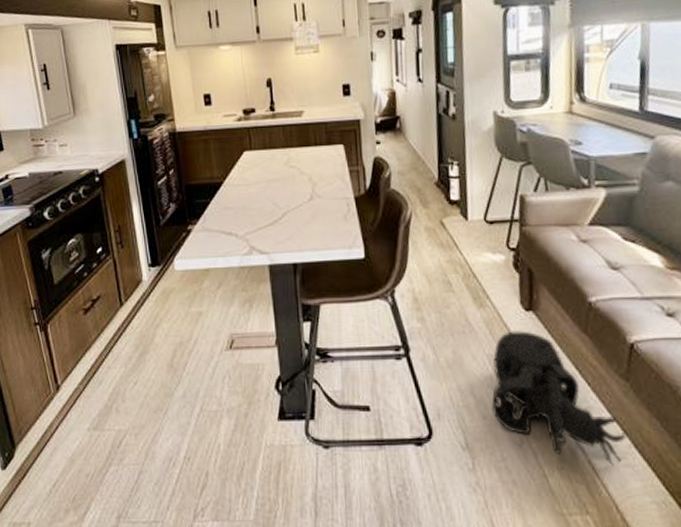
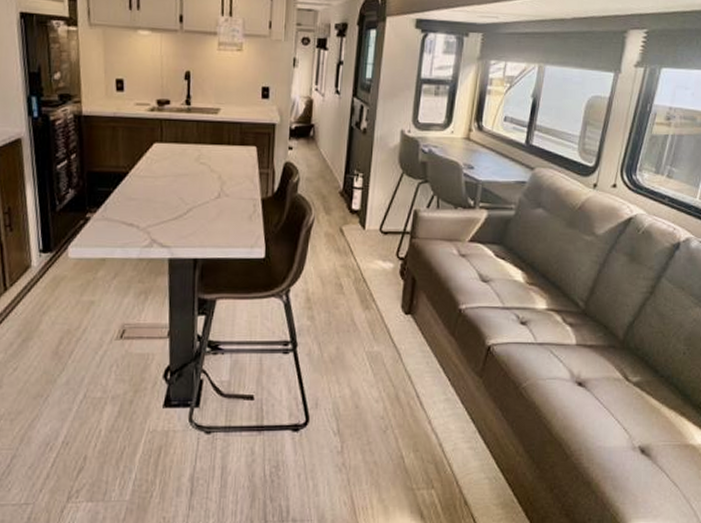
tactical helmet: present [491,331,627,467] -> none [364,331,474,449]

